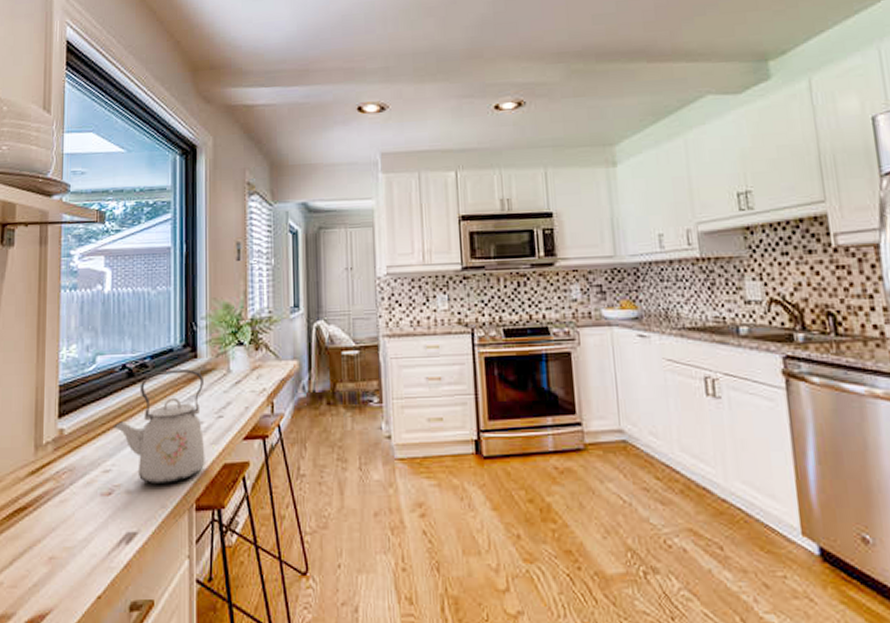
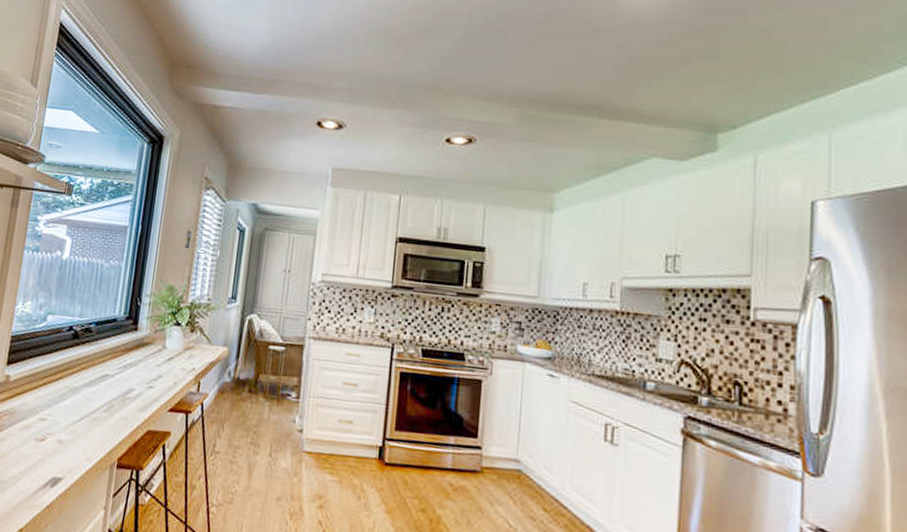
kettle: present [113,369,205,485] -> none [53,337,140,440]

